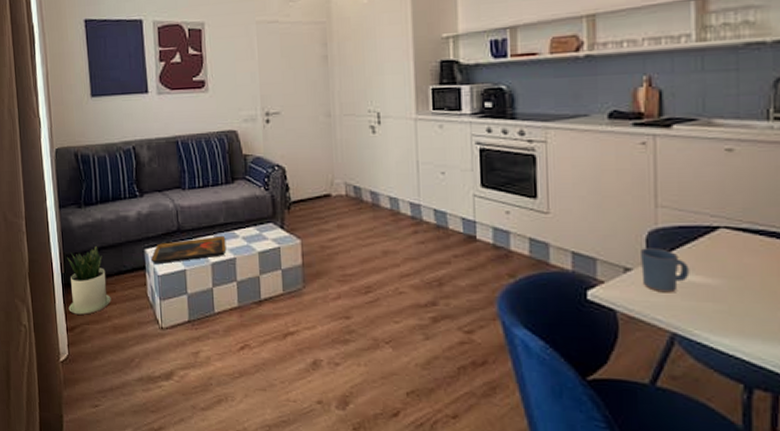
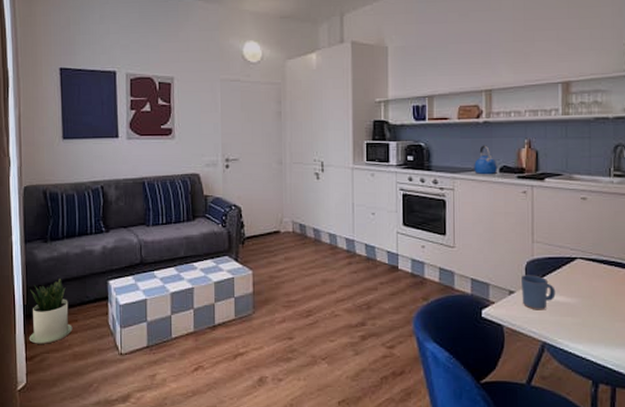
decorative tray: present [151,235,227,265] -> none [114,267,185,295]
kettle: none [573,85,605,122] -> present [474,145,497,174]

